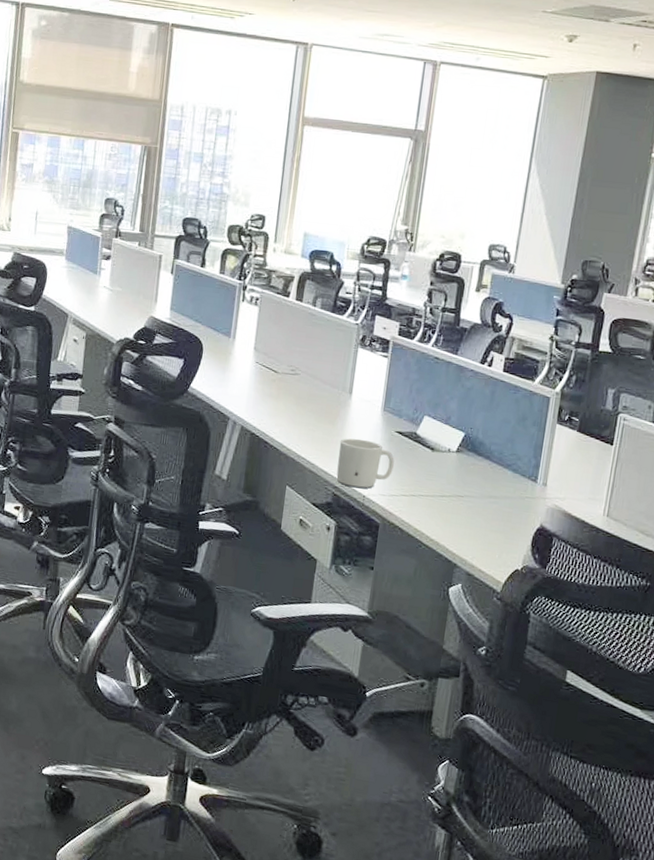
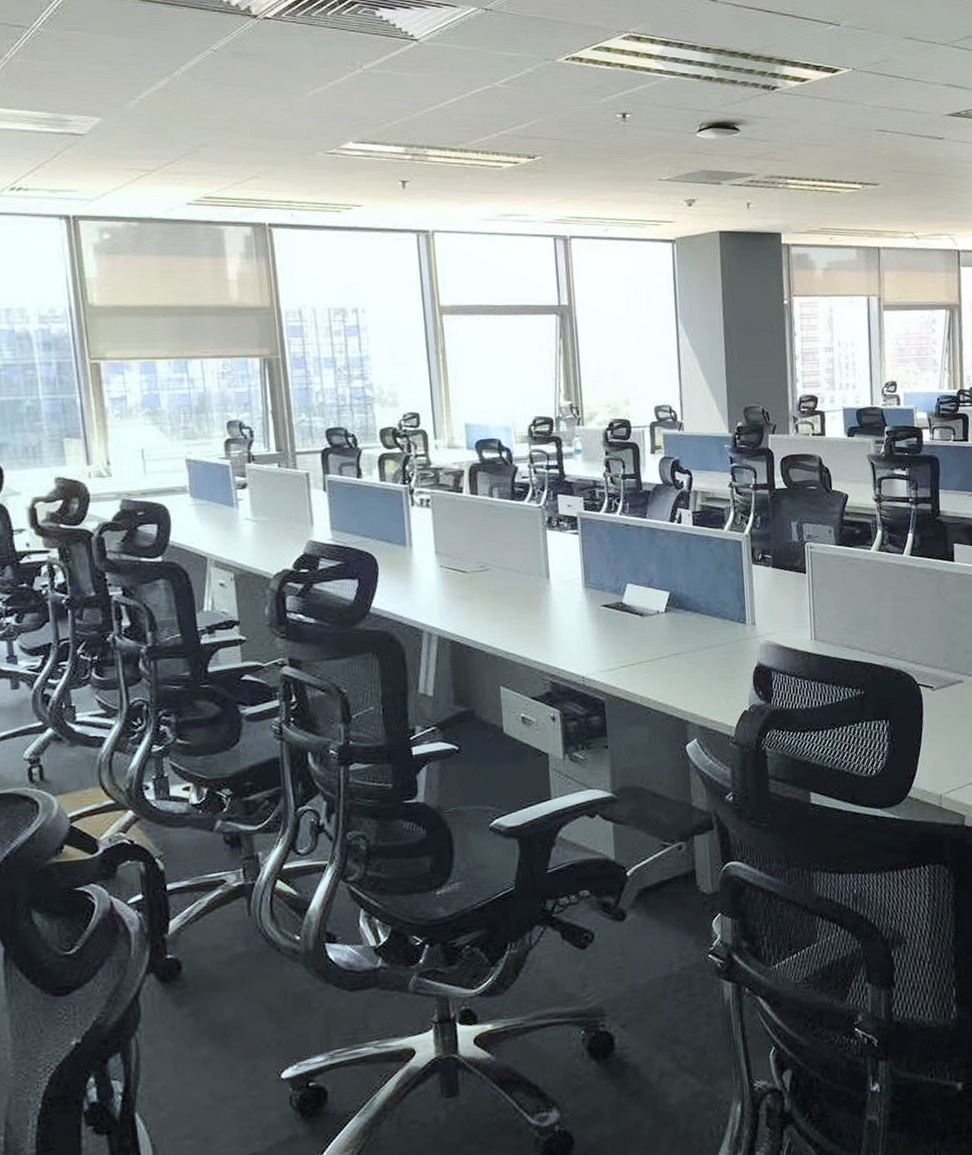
mug: present [336,438,395,489] -> none [547,620,607,672]

